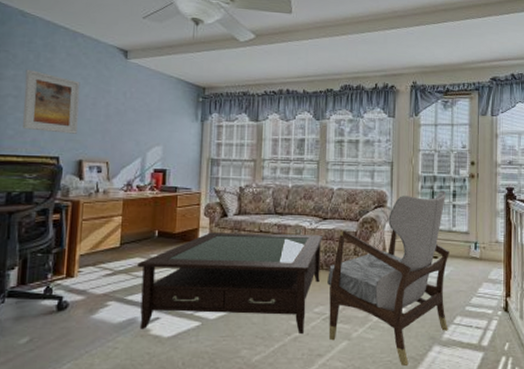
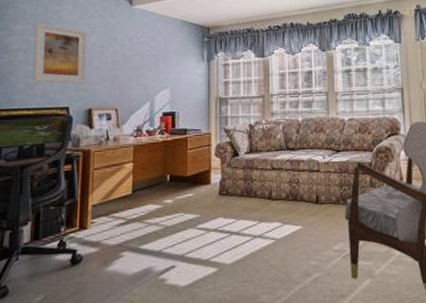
coffee table: present [137,232,324,335] -> none [150,168,338,279]

